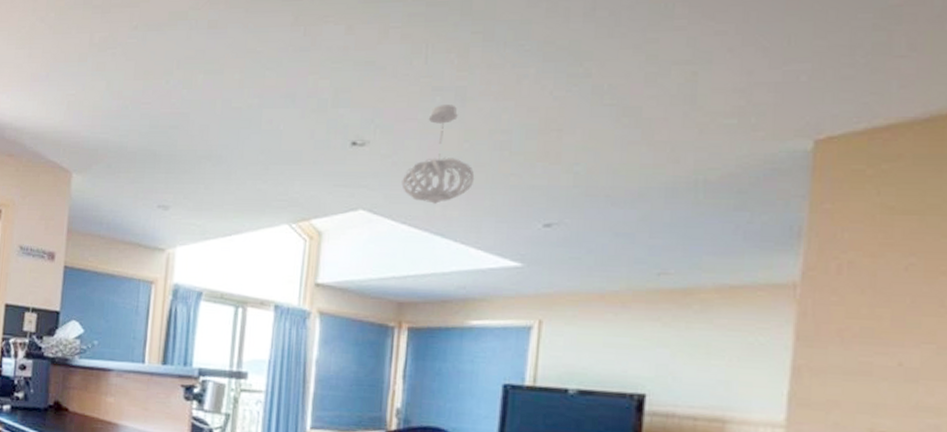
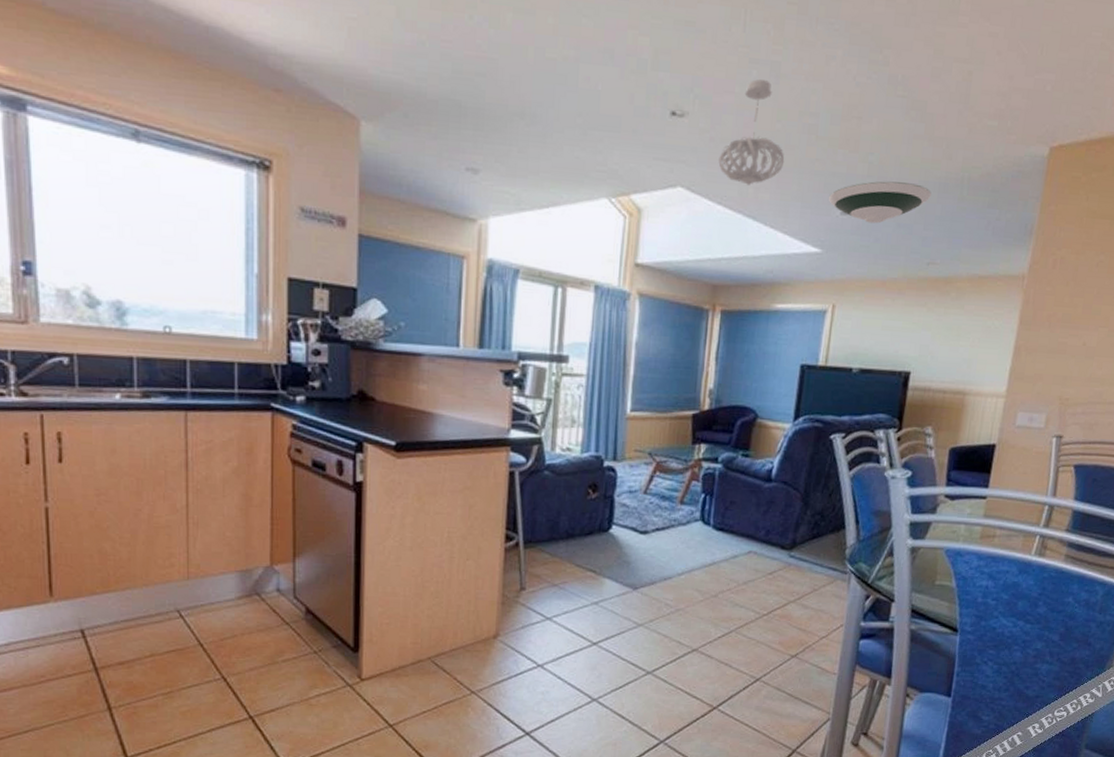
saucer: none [527,190,656,234] -> present [828,181,932,224]

